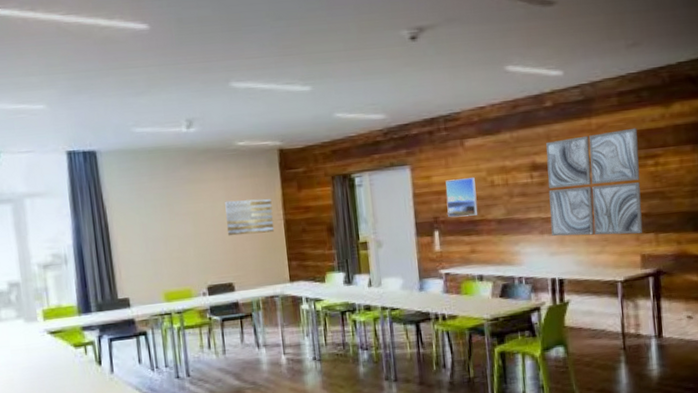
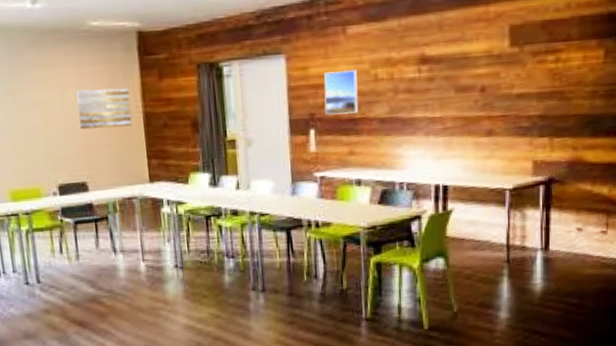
wall art: present [546,128,643,236] -> none [437,18,540,139]

